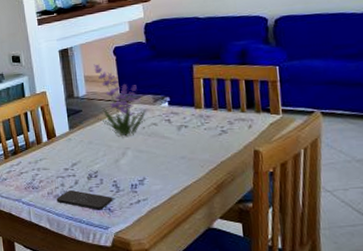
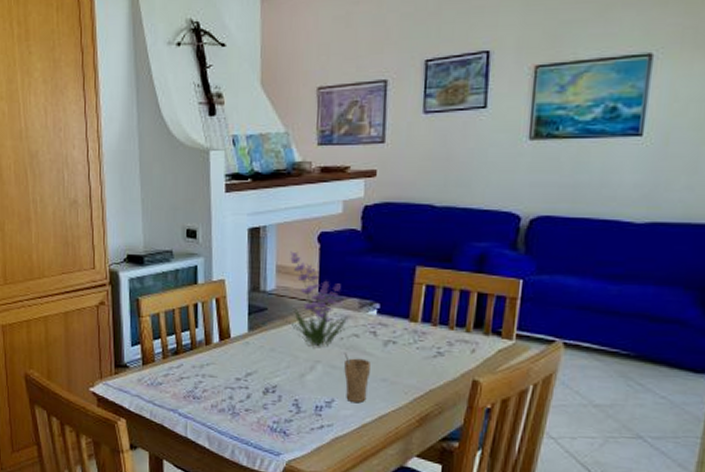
smartphone: present [56,190,113,210] -> none [221,405,291,433]
cup: none [147,138,171,178] -> present [344,351,370,402]

